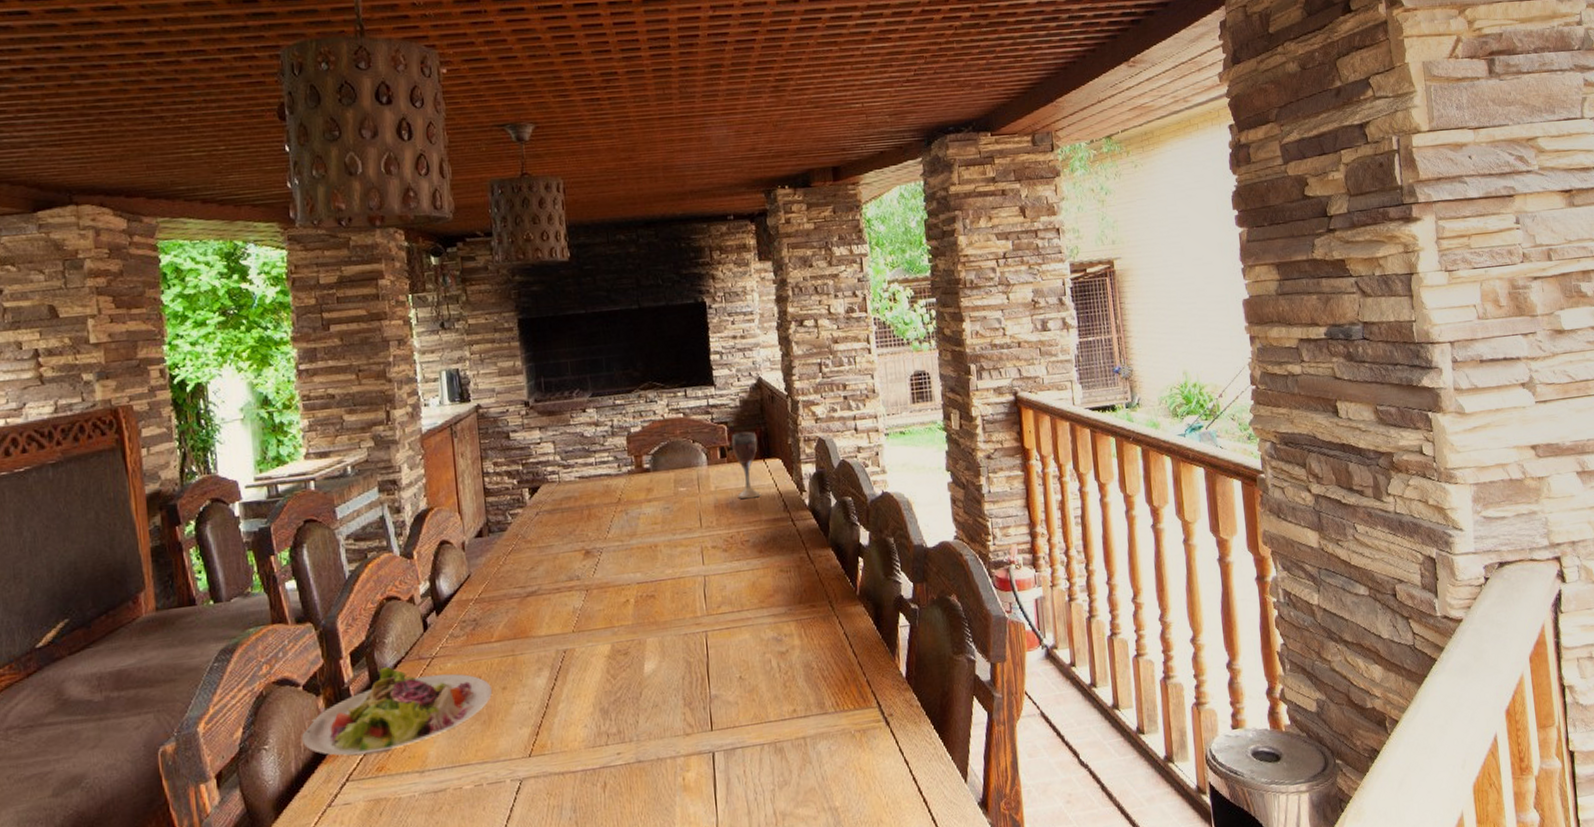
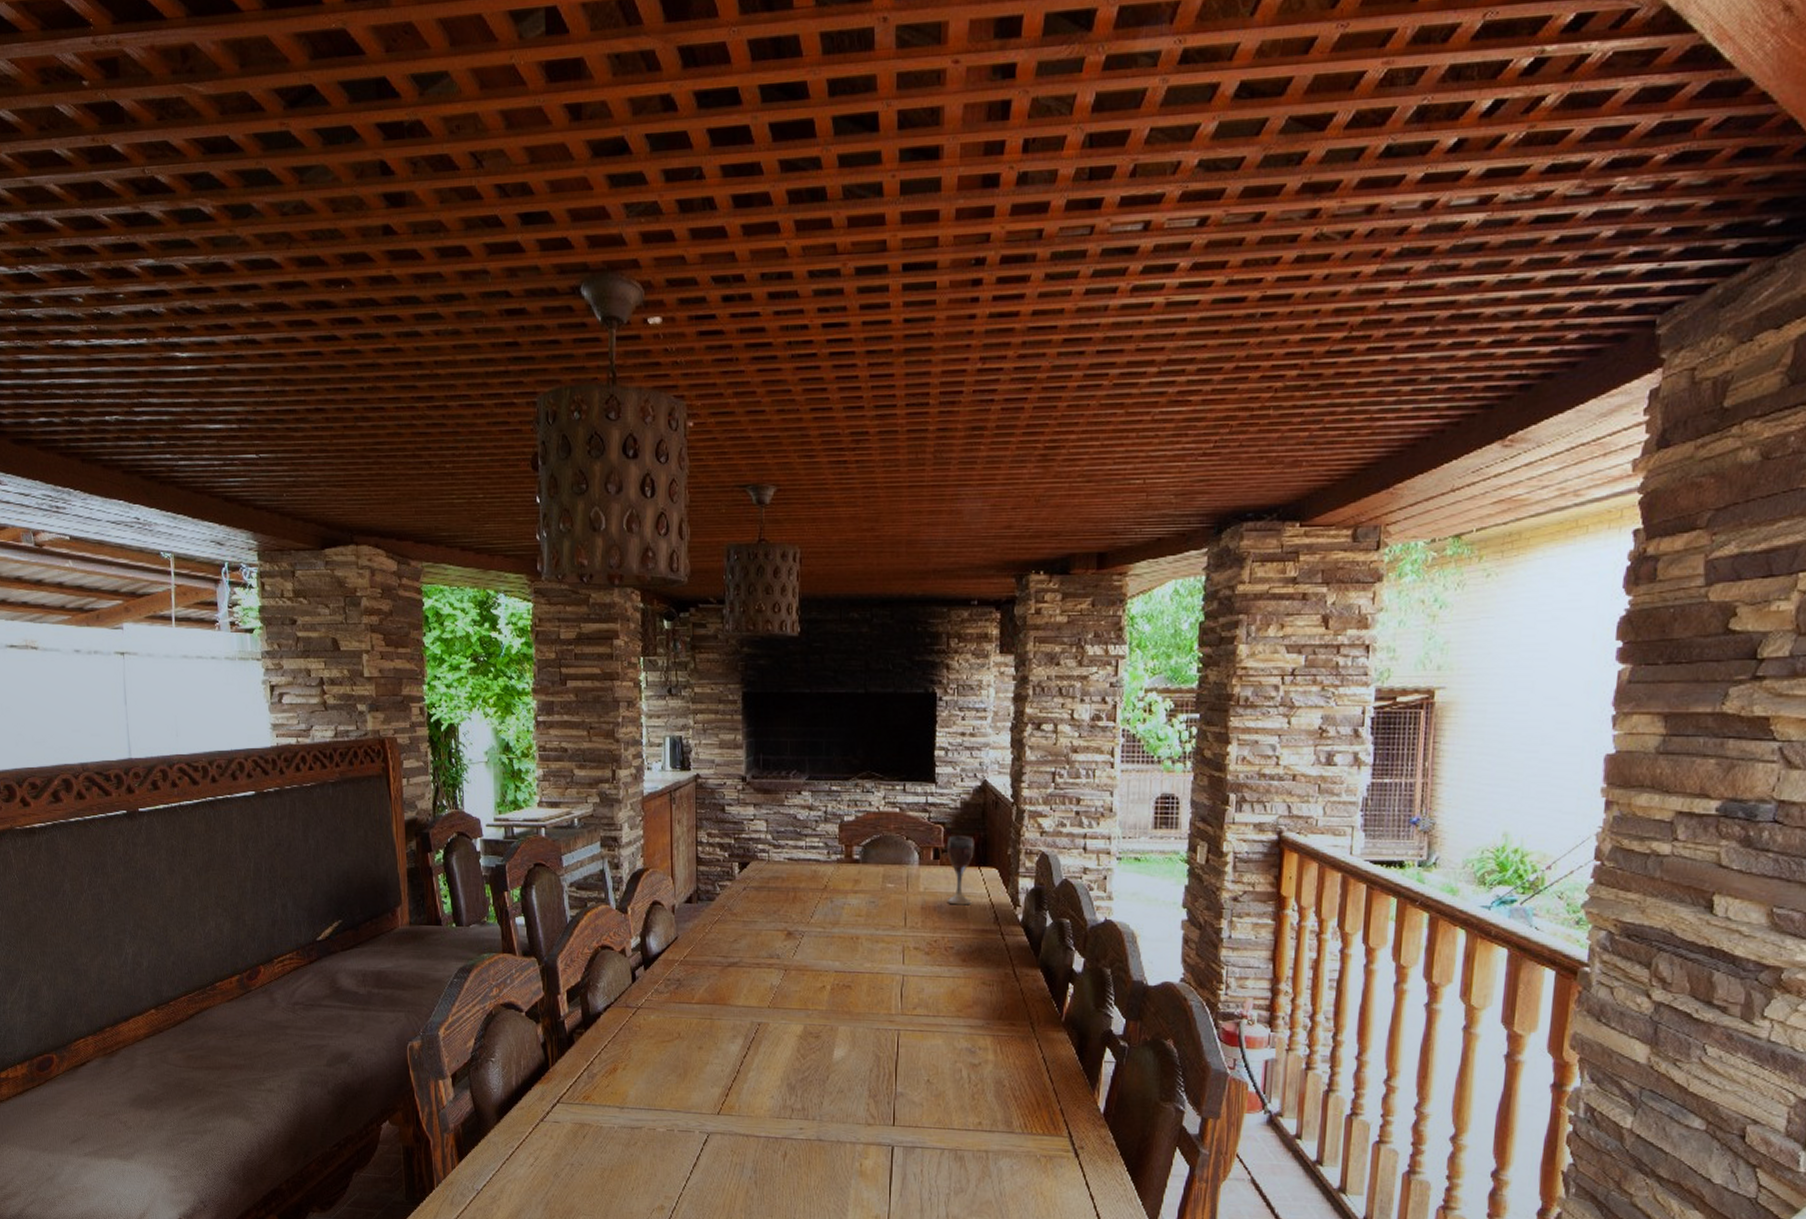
salad plate: present [302,666,493,756] -> none [523,1008,690,1085]

